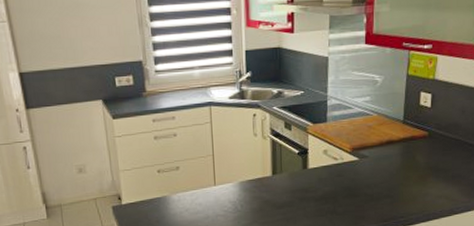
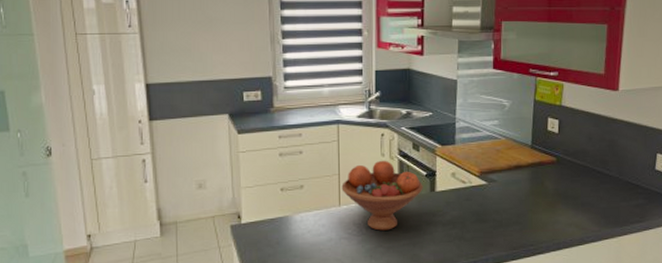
fruit bowl: none [216,140,296,208] -> present [341,160,423,231]

